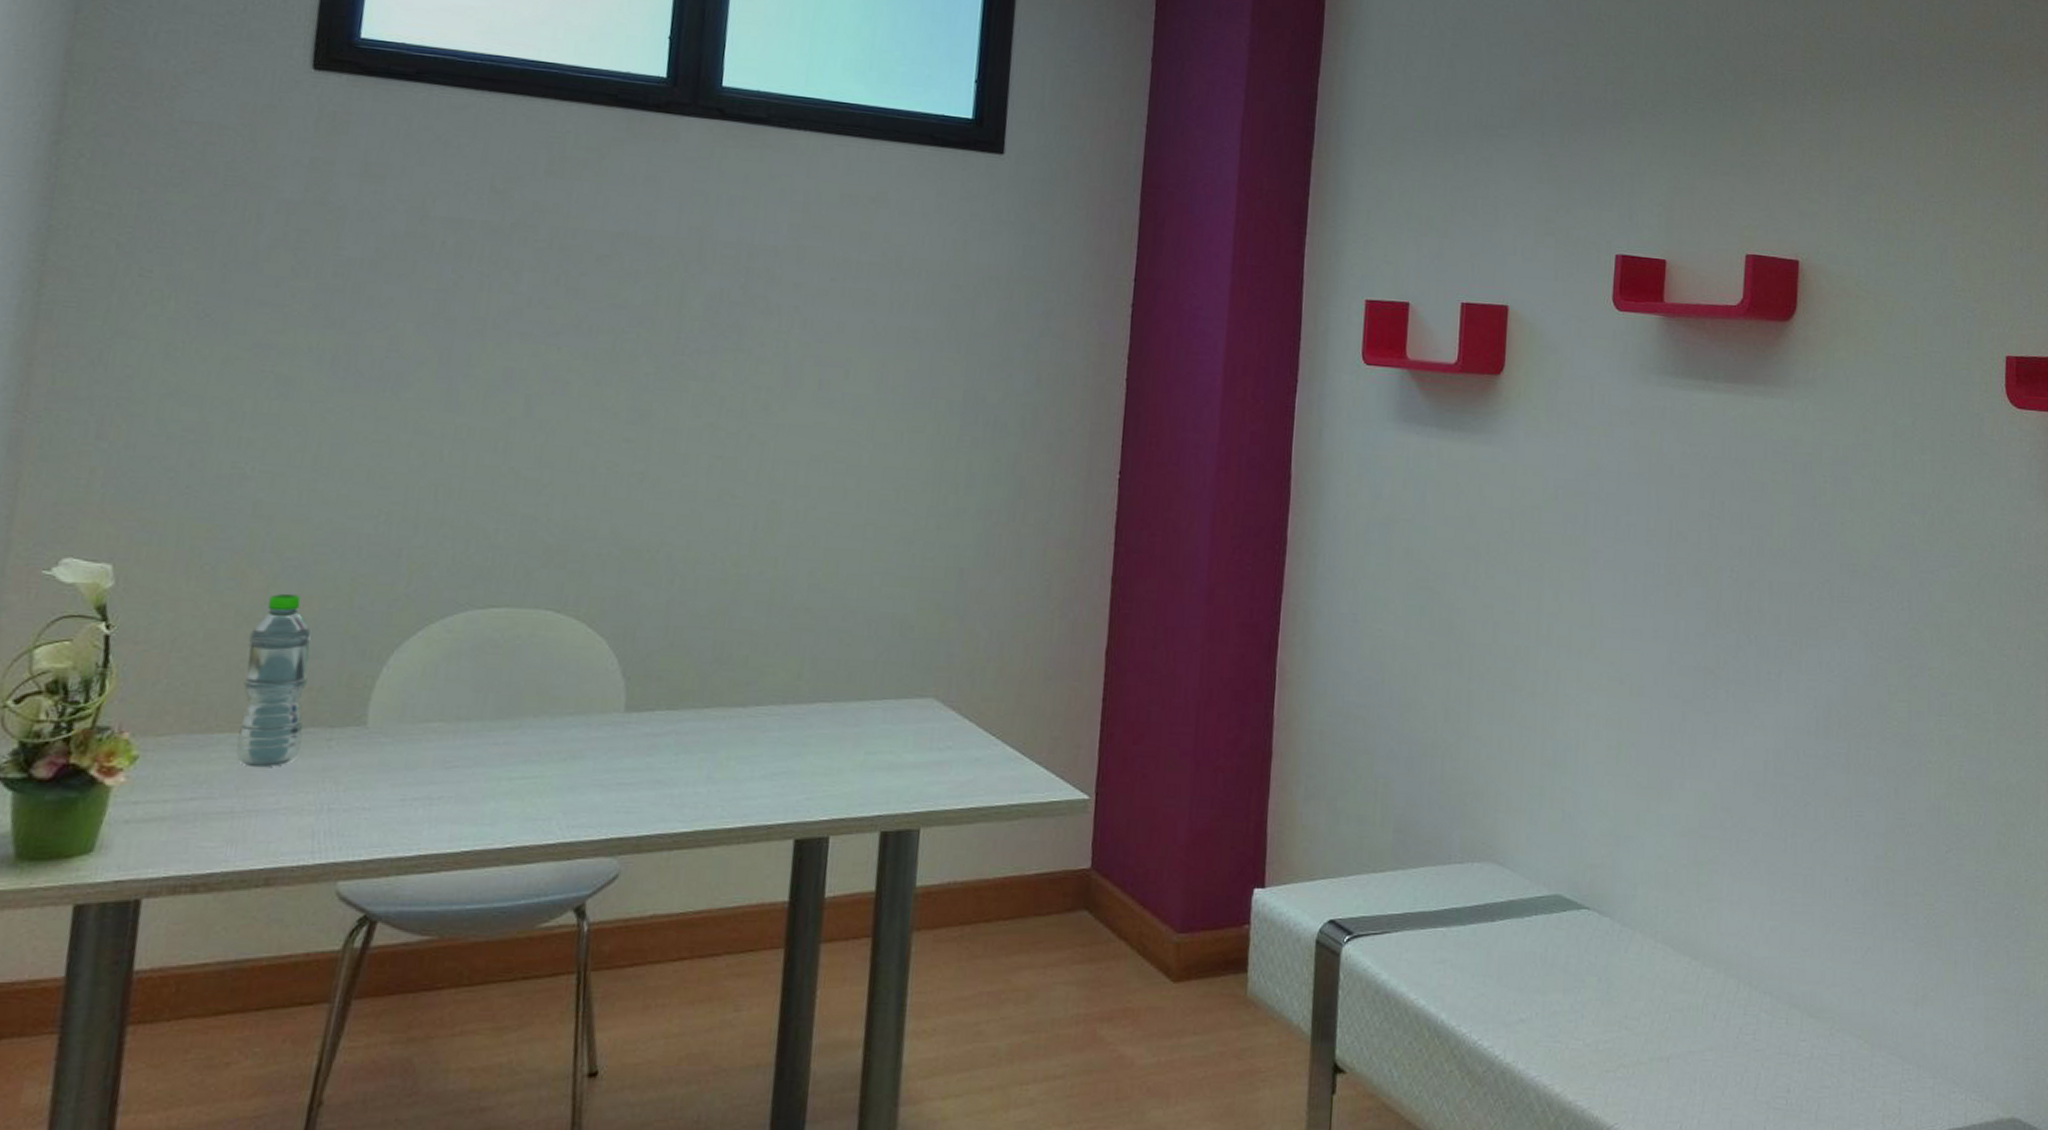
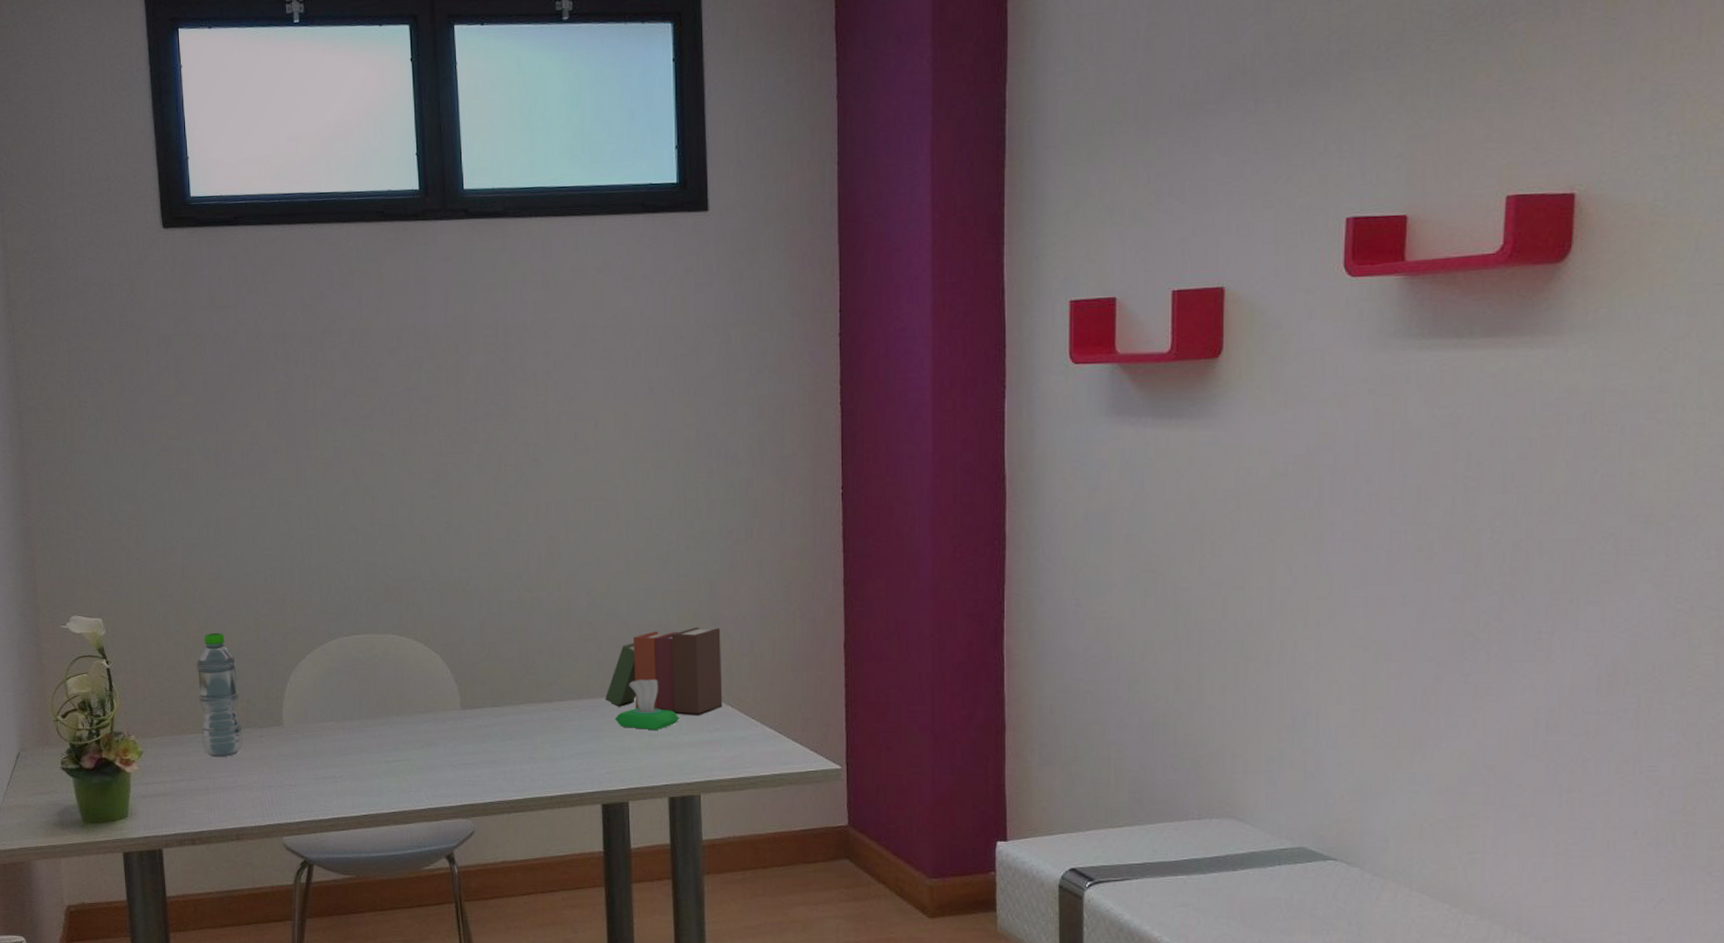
books: none [814,622,967,731] -> present [604,627,723,716]
wet wipes pack: none [824,683,905,747] -> present [614,680,680,731]

